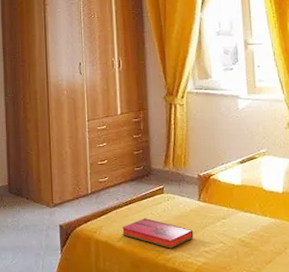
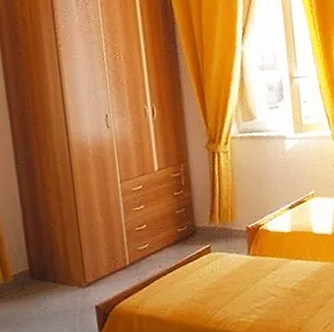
hardback book: present [121,218,194,249] -> none [166,282,245,311]

